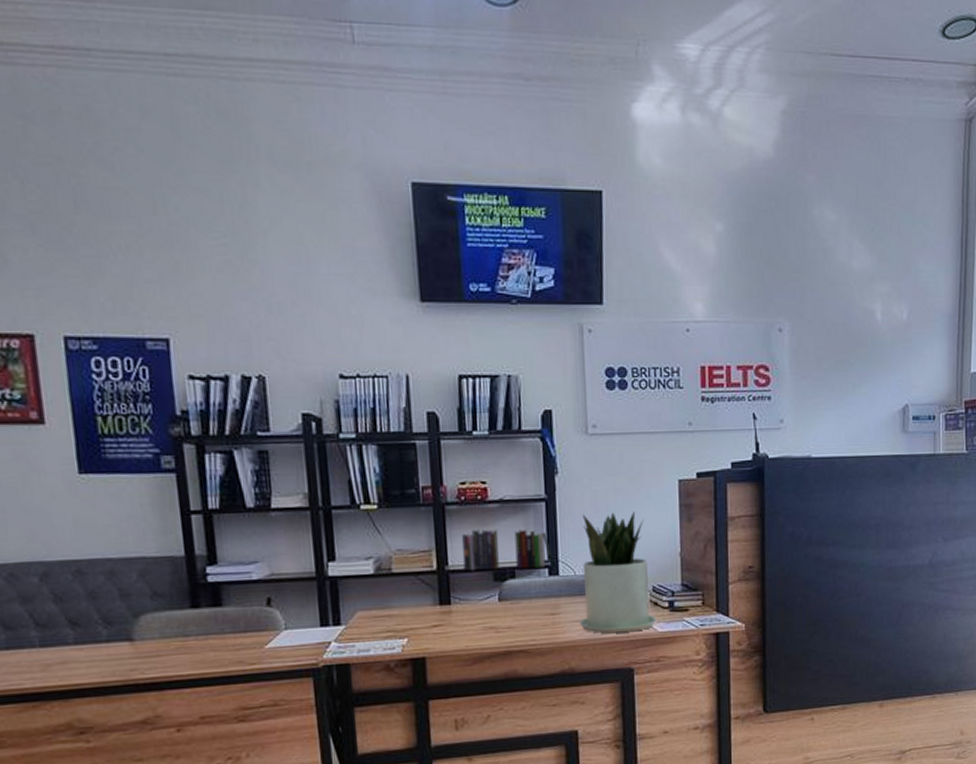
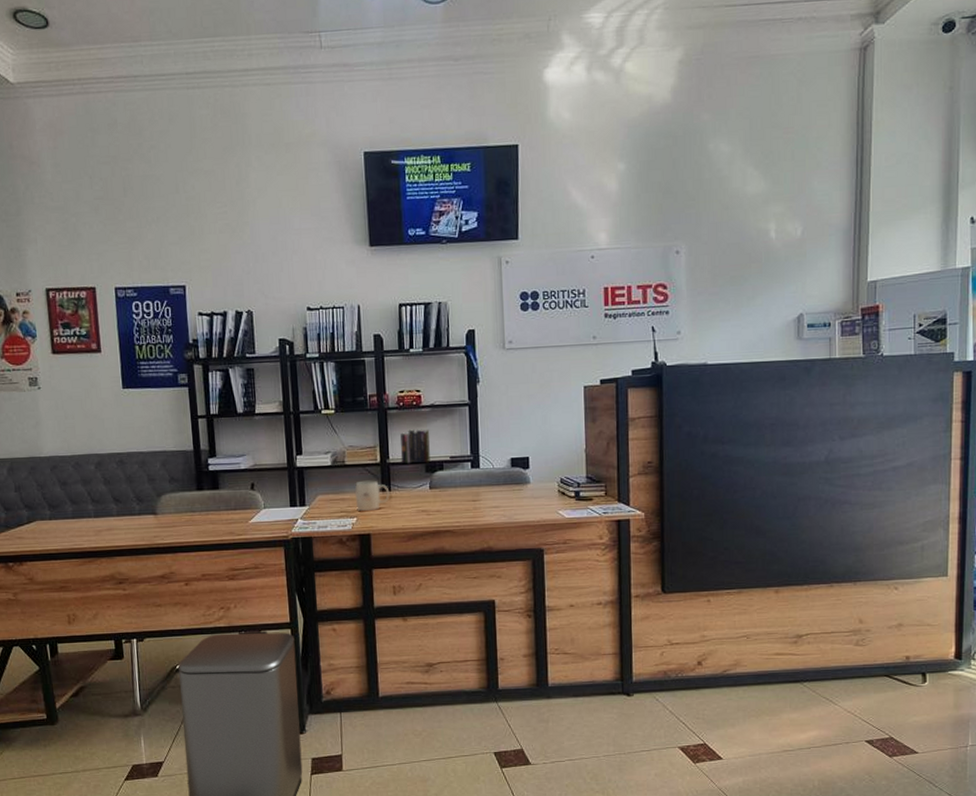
mug: none [404,591,450,631] -> present [354,480,390,512]
books: present [514,528,555,569] -> none [443,428,477,462]
planter: present [579,511,657,634] -> none [497,413,564,519]

